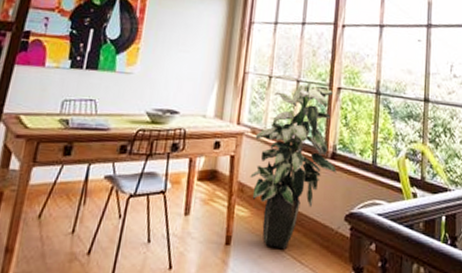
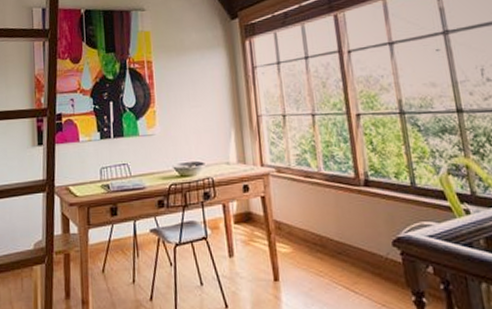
indoor plant: present [250,74,337,250] -> none [281,111,373,281]

